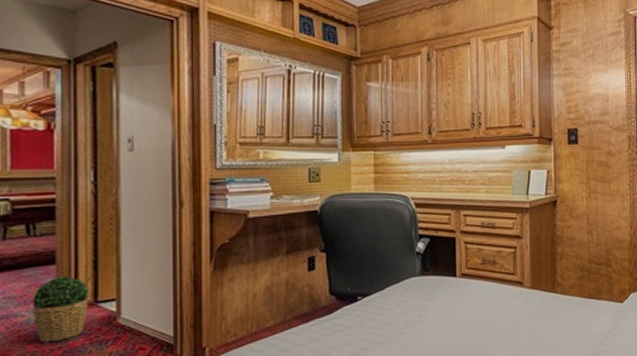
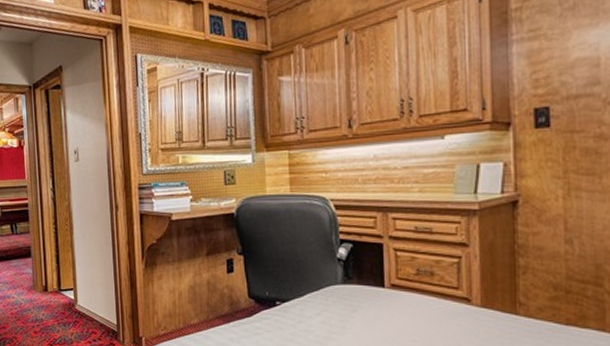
potted plant: present [32,275,89,343] -> none [18,267,55,321]

